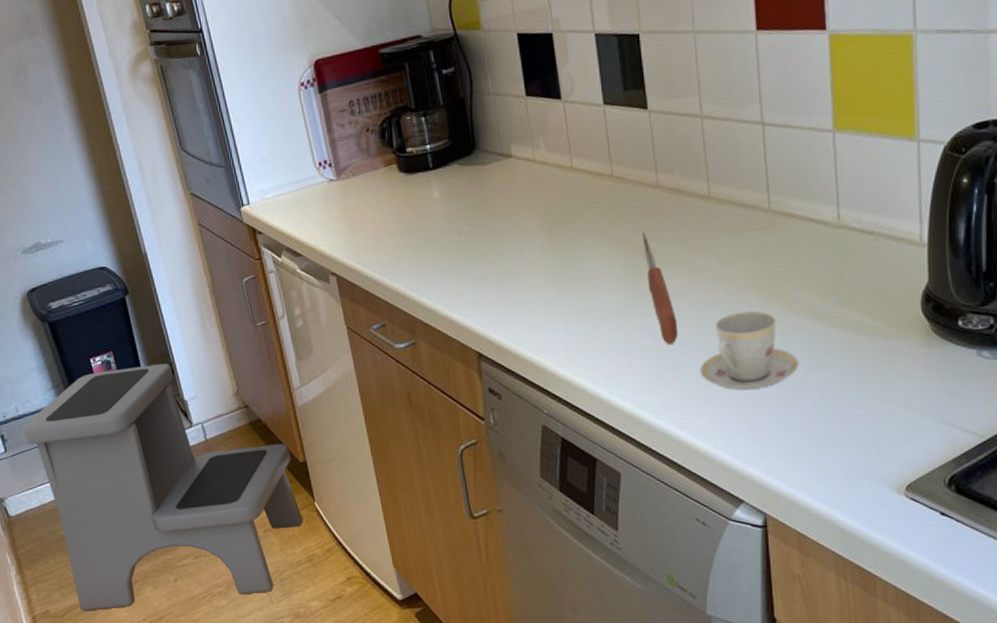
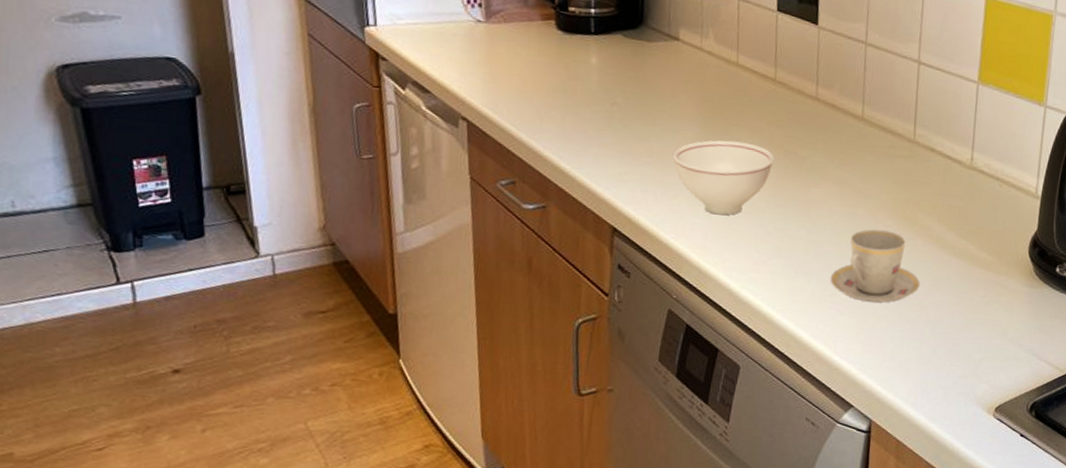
step stool: present [21,363,303,611] -> none [15,176,382,458]
bowl: none [523,246,624,324] -> present [672,140,775,216]
kitchen knife: present [642,232,678,344] -> none [794,138,816,249]

